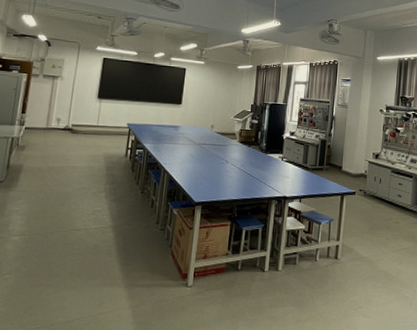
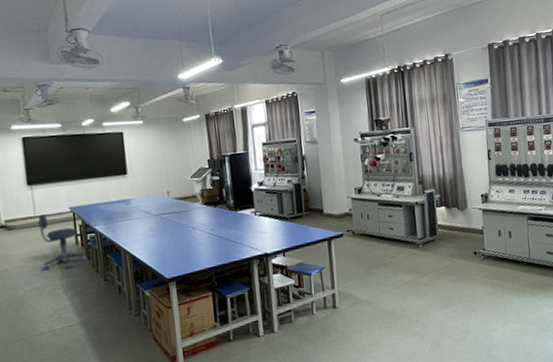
office chair: none [92,125,132,177] -> present [38,214,88,271]

